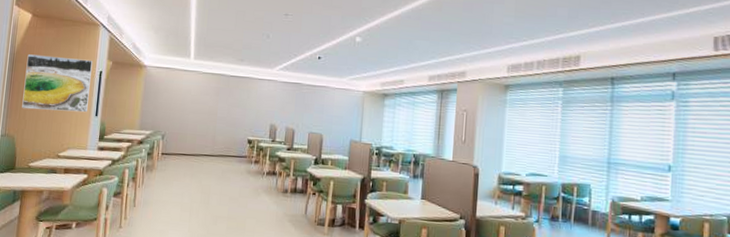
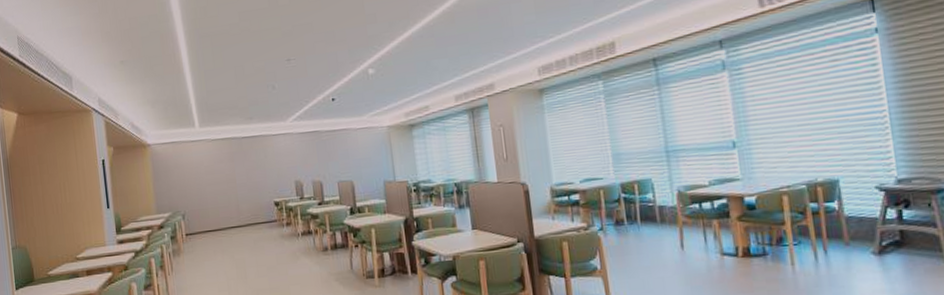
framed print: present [22,54,93,113] -> none [21,150,97,216]

